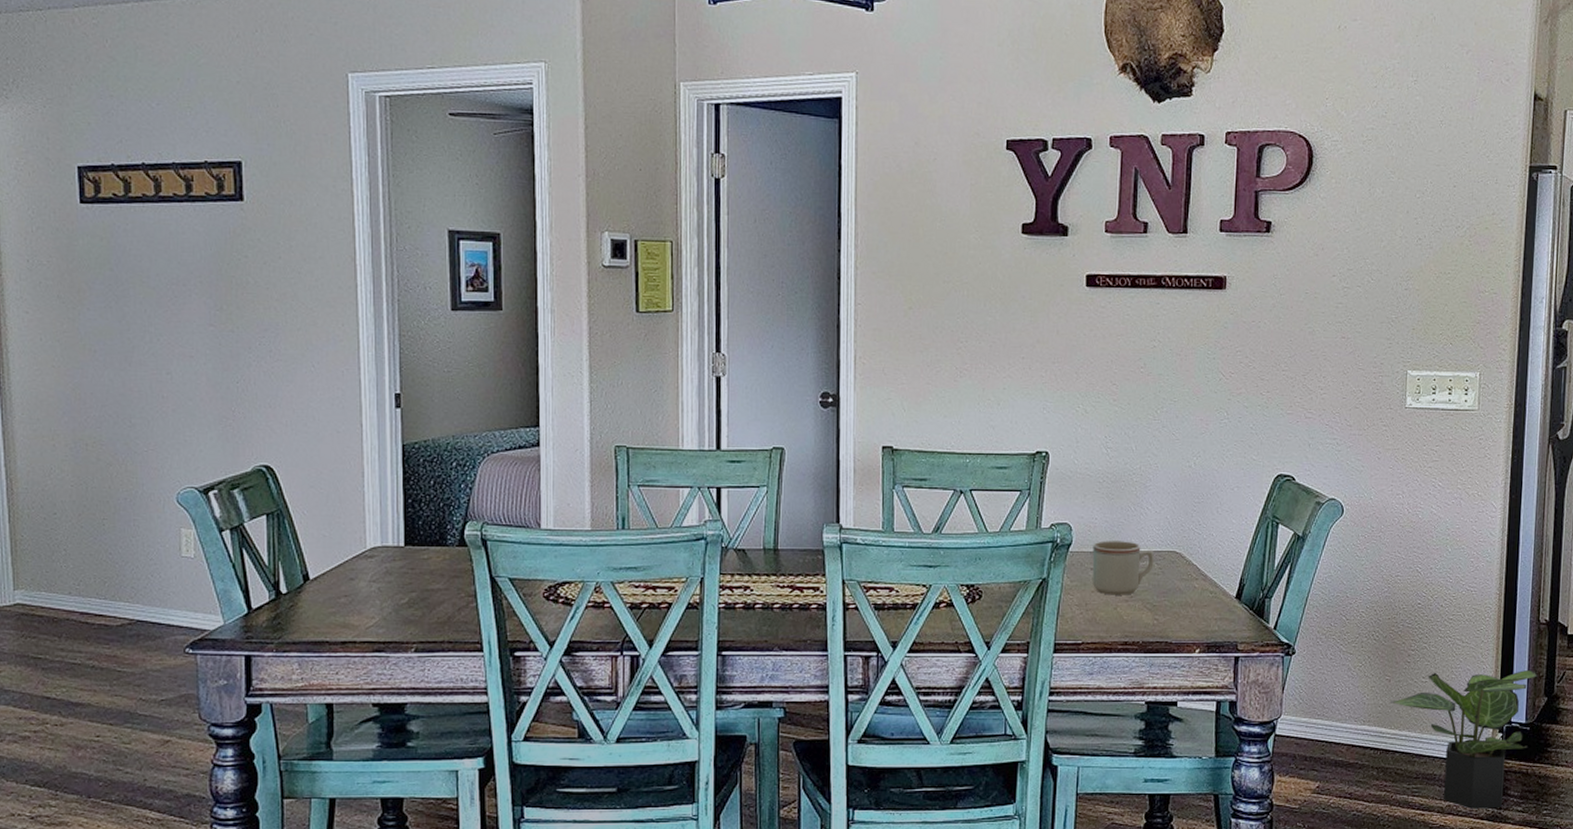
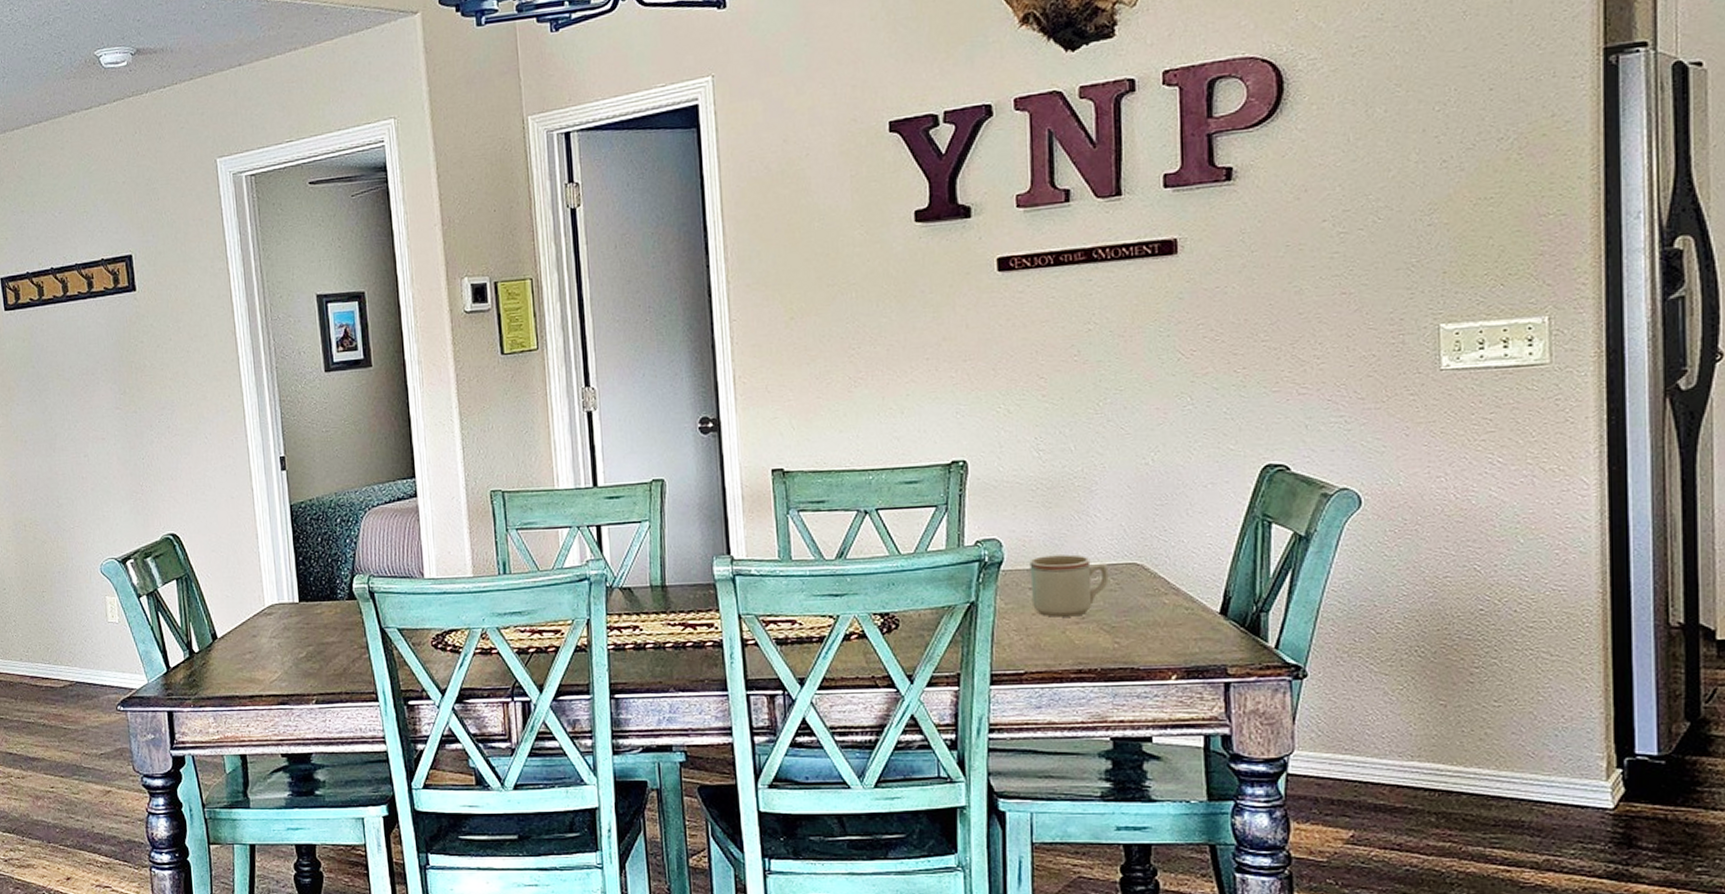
potted plant: present [1391,670,1538,809] -> none [1449,688,1672,865]

